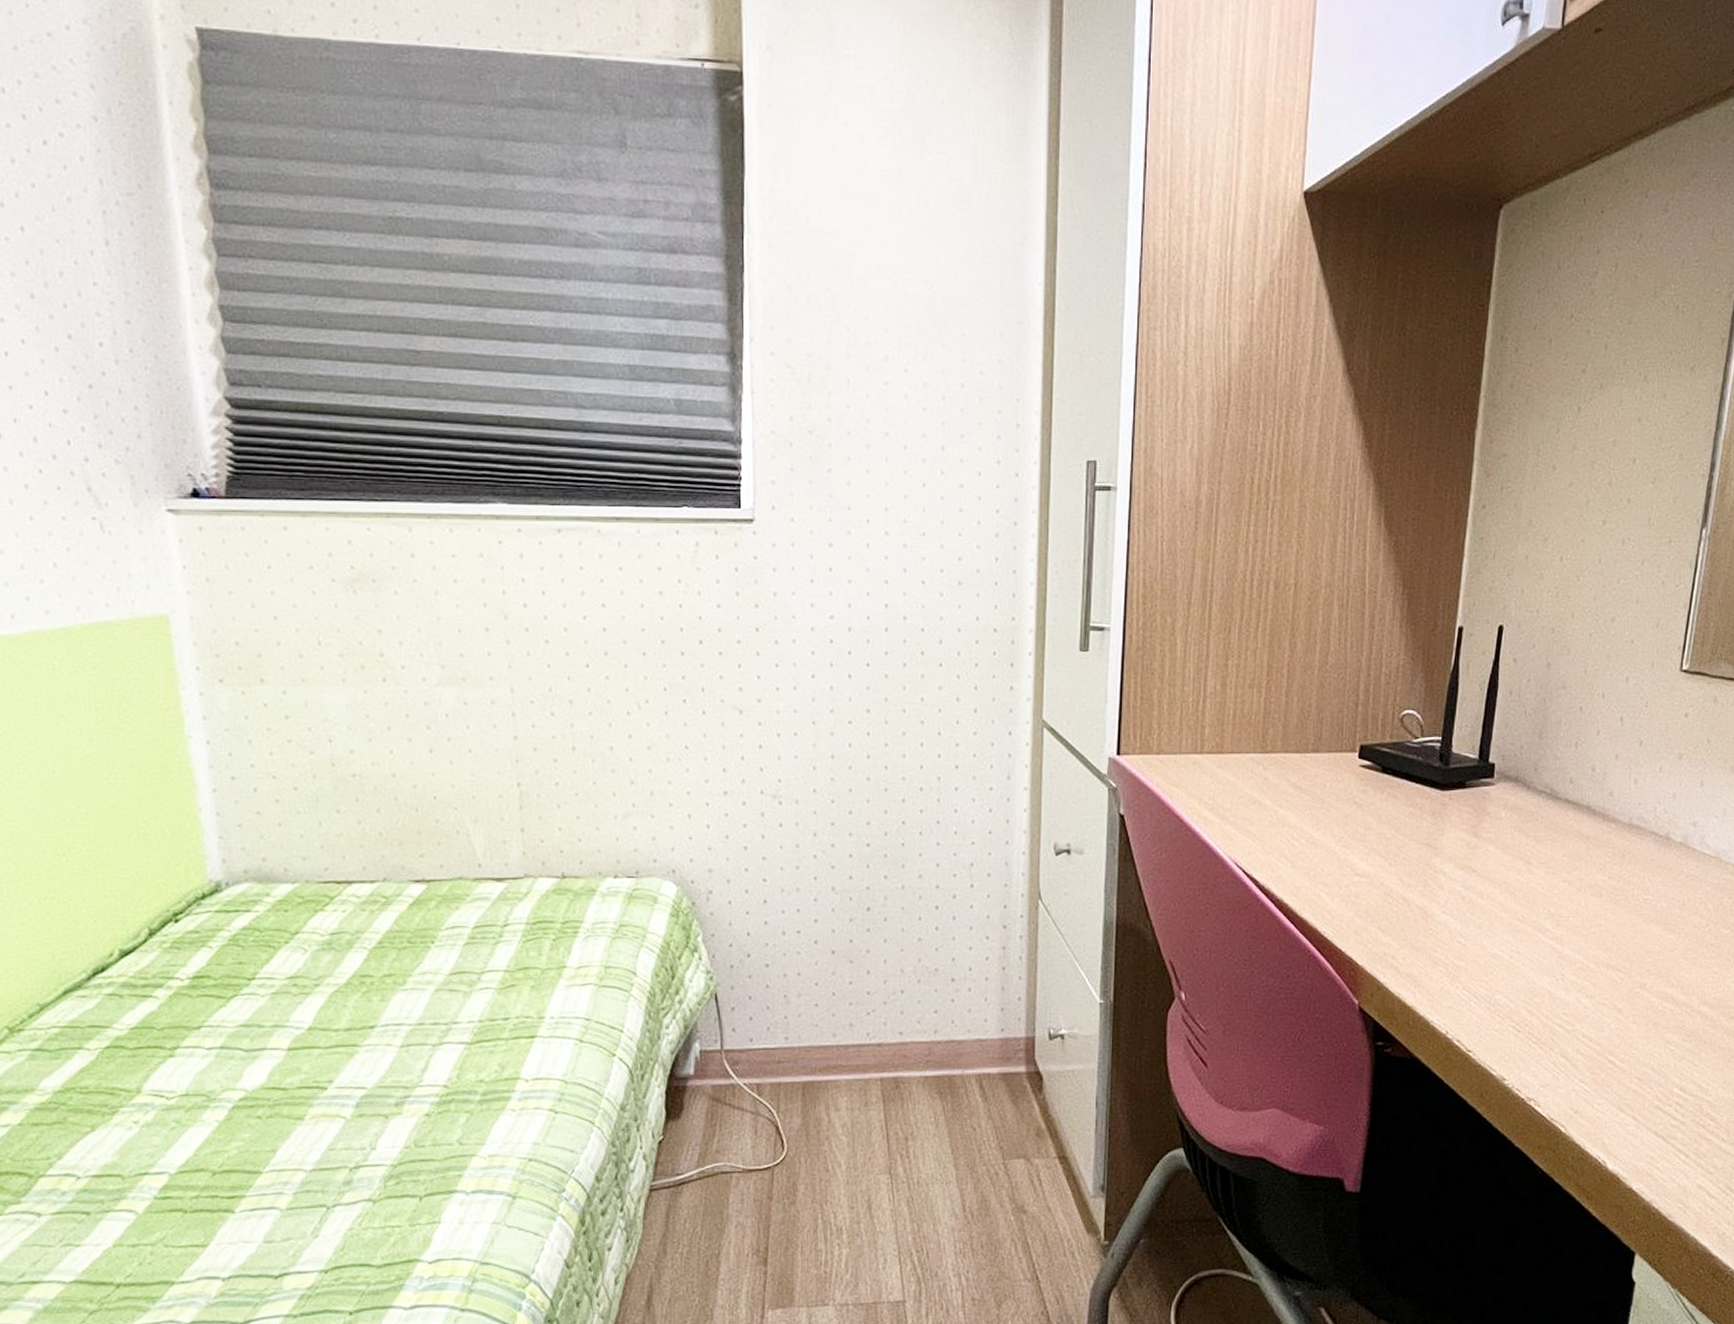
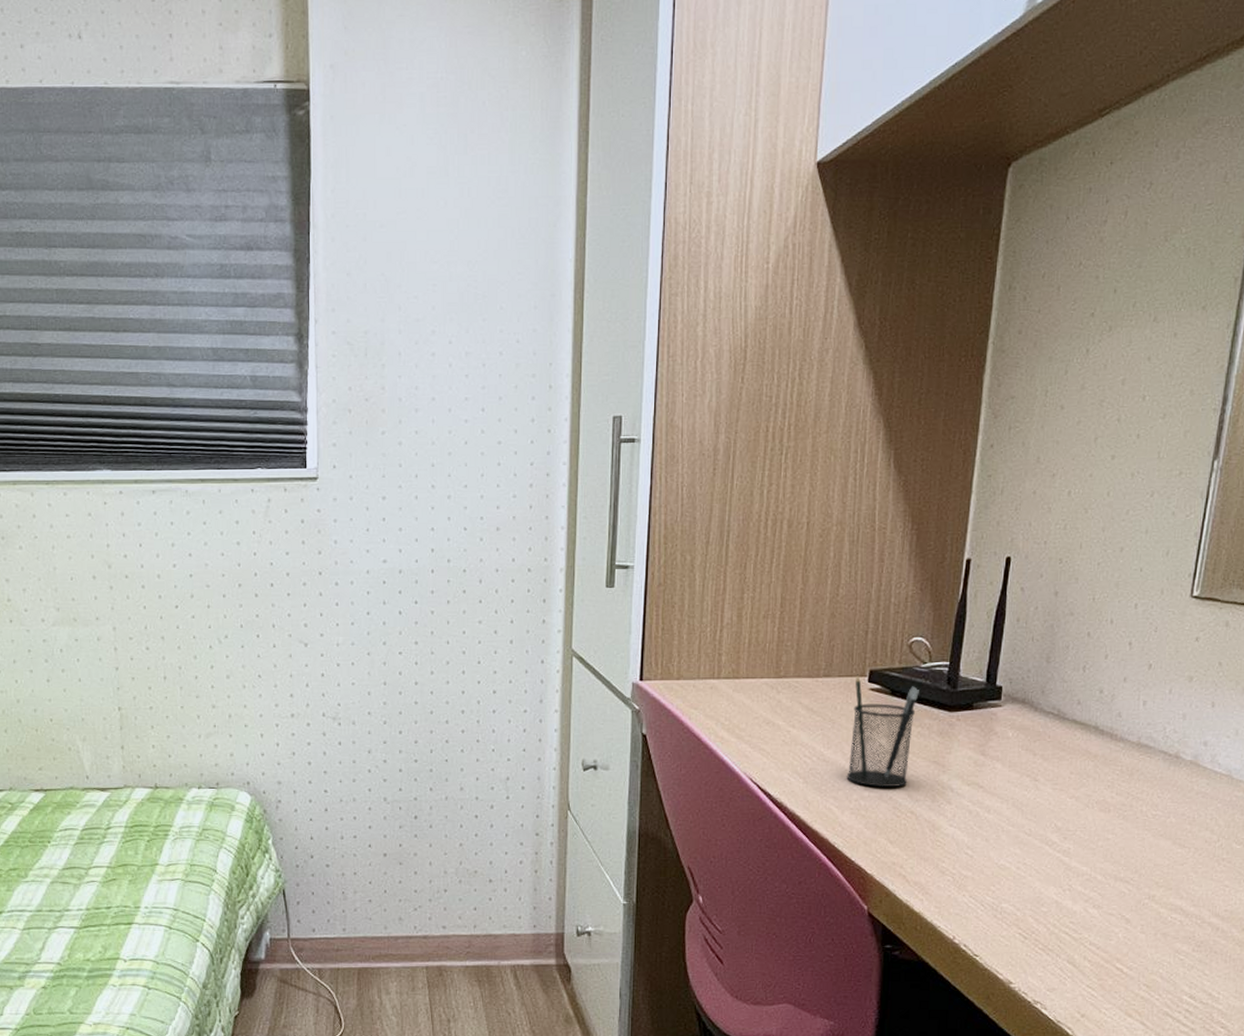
pencil holder: none [1336,749,1411,871] -> present [846,674,919,787]

